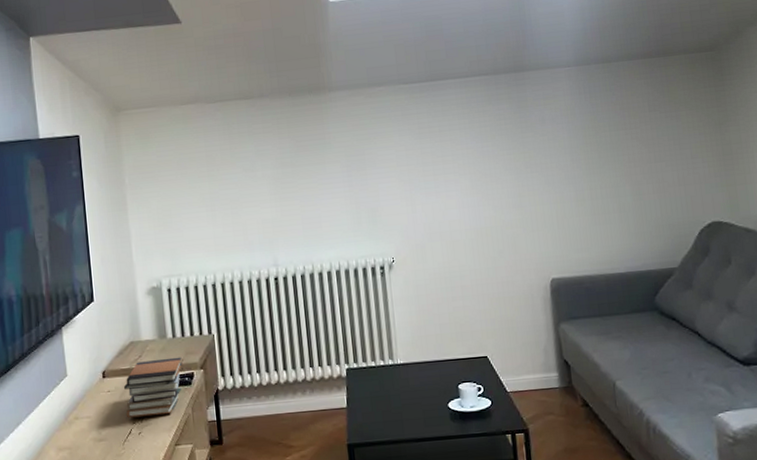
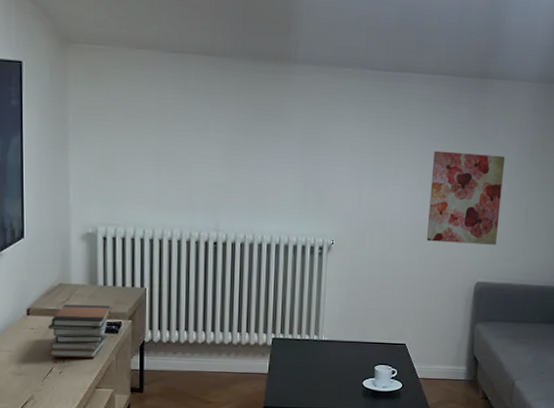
wall art: none [481,144,565,244] -> present [426,150,506,245]

